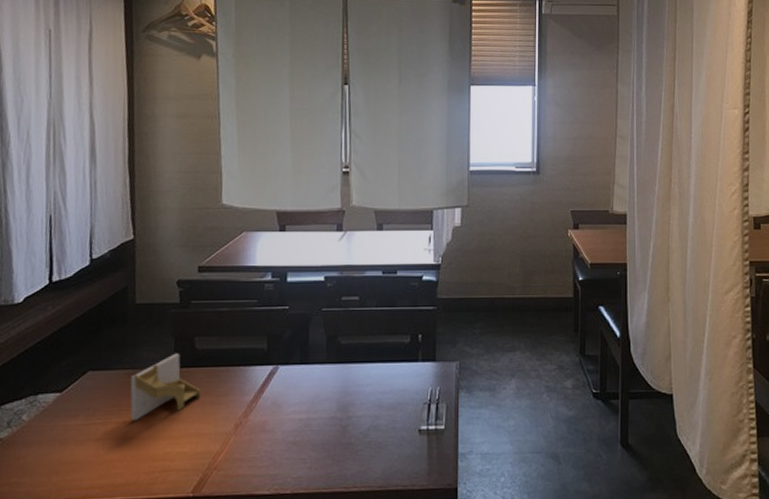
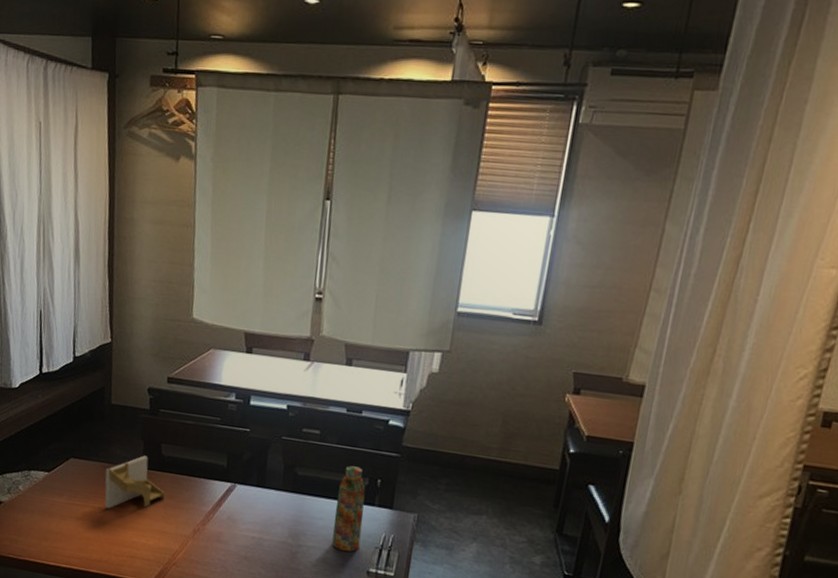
water bottle: none [381,326,409,414] -> present [332,465,366,552]

